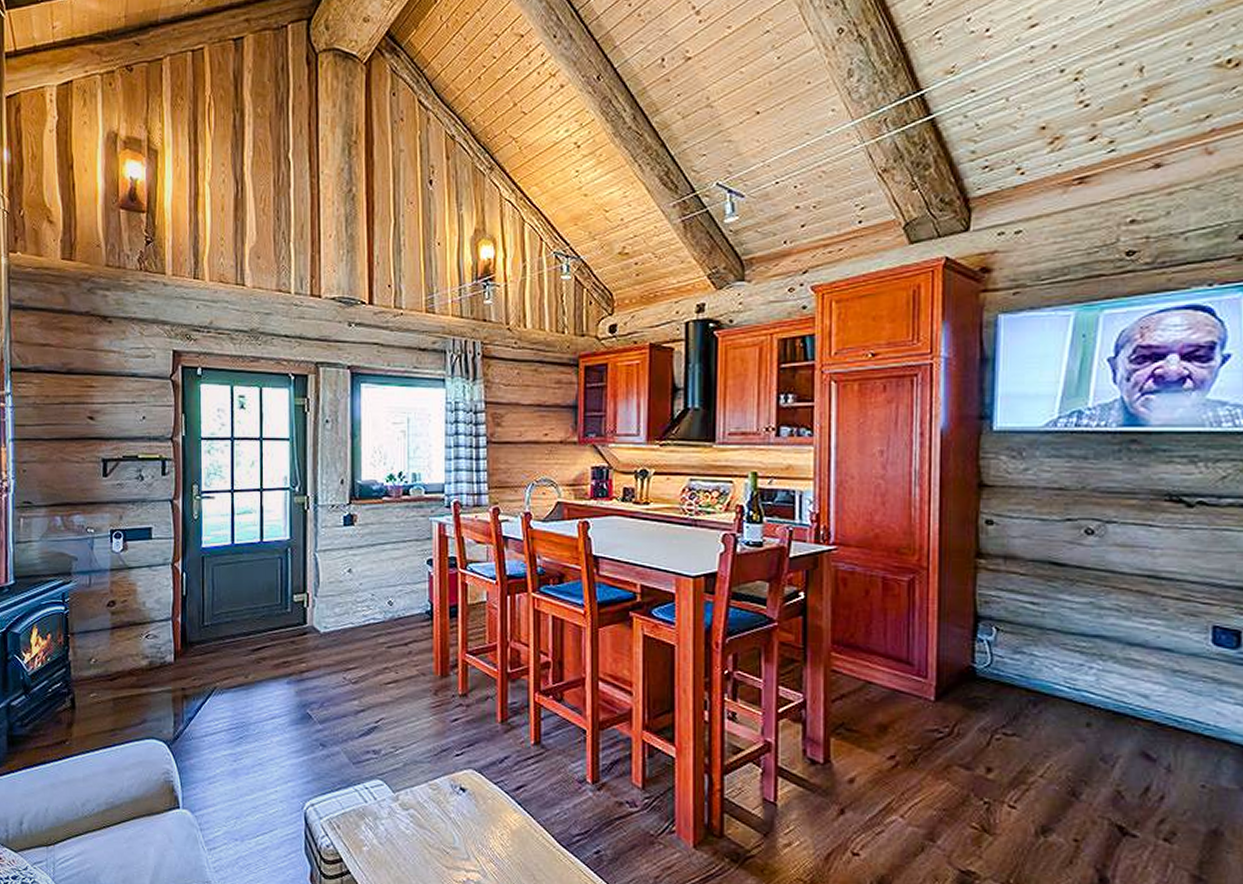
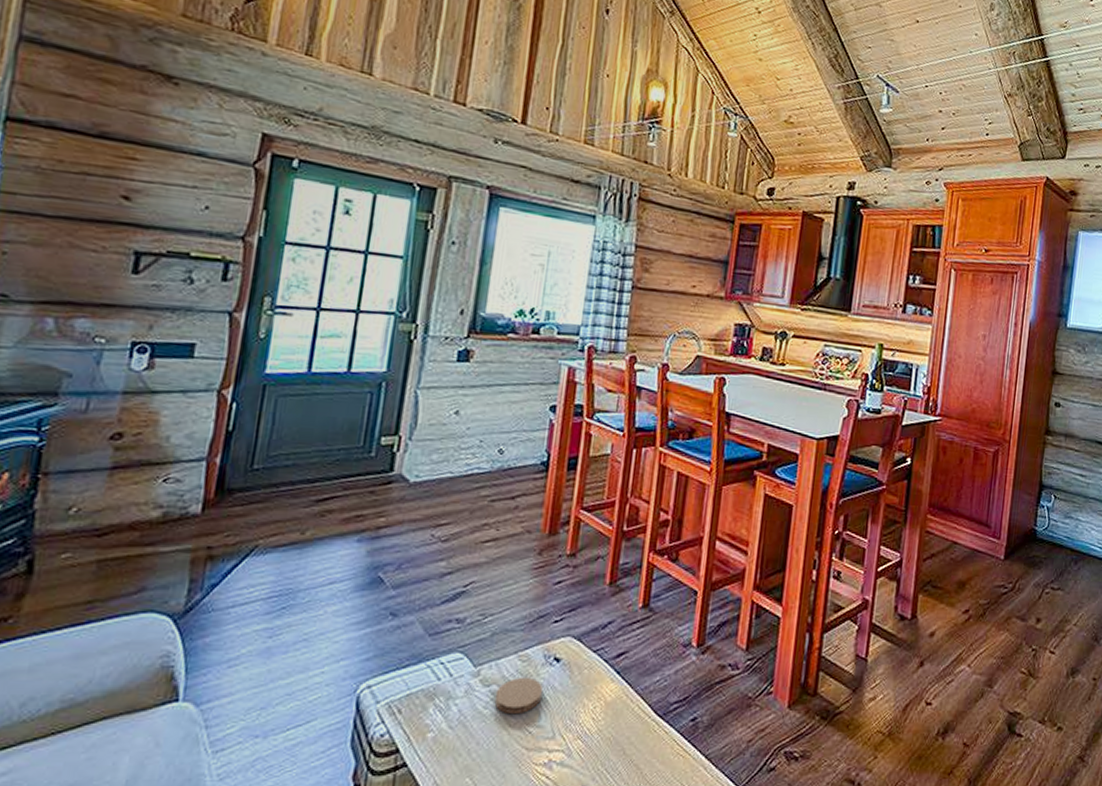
coaster: none [414,803,454,836] -> present [494,677,544,715]

